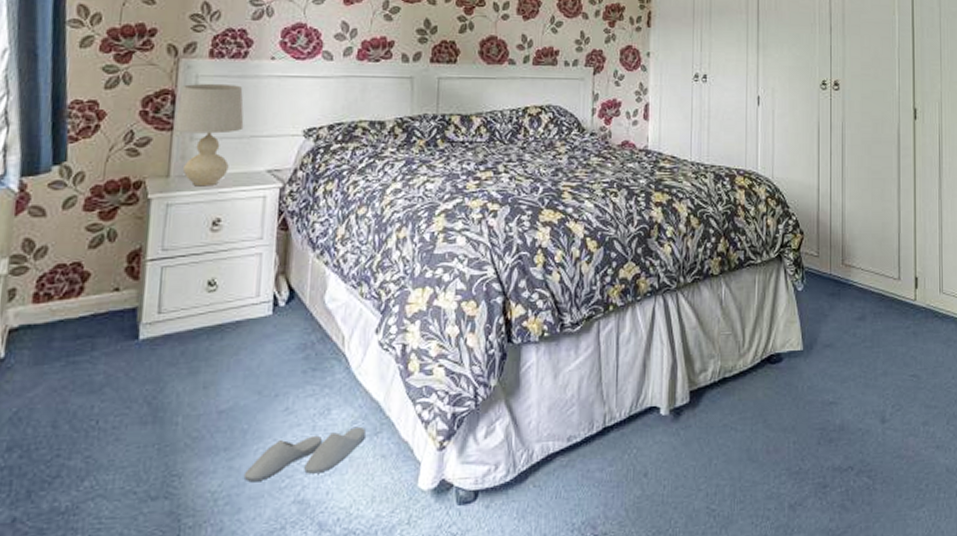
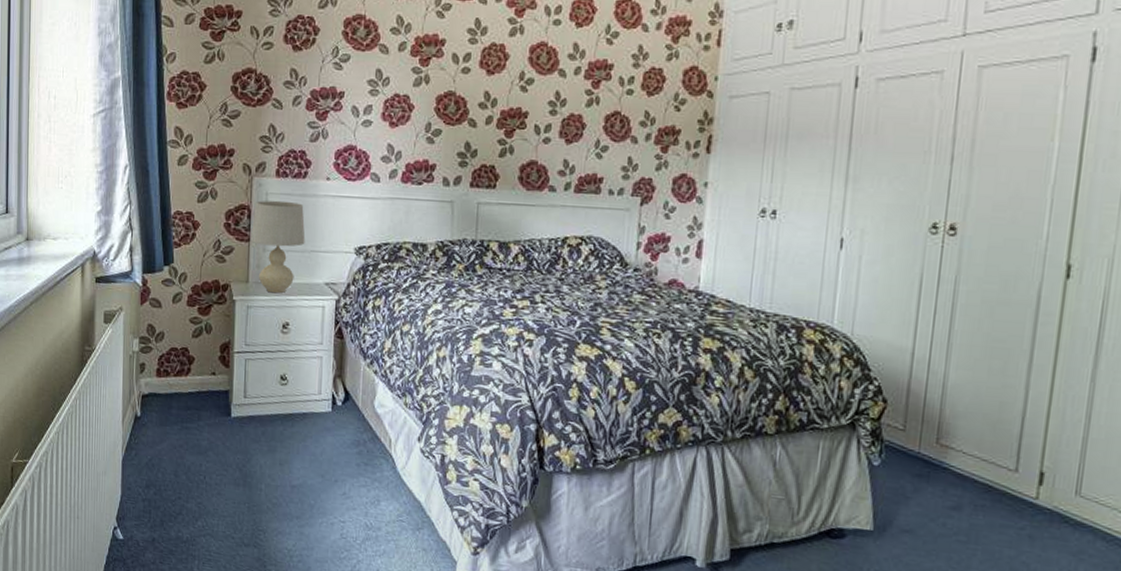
slippers: present [243,426,366,483] -> none [311,518,409,553]

